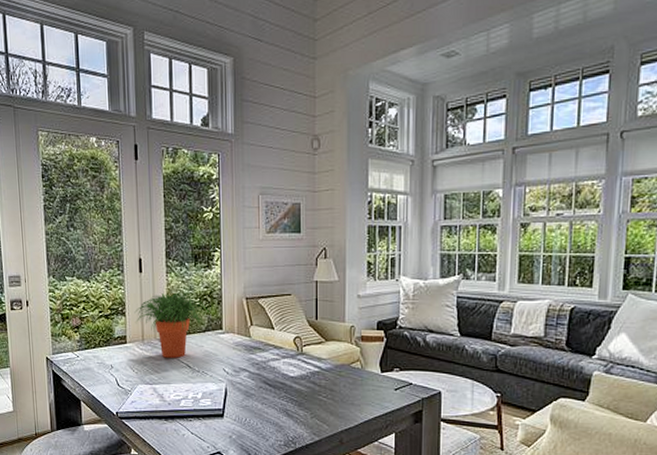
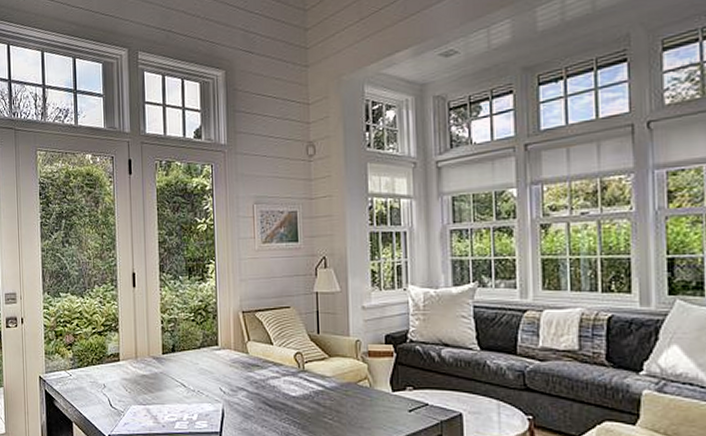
potted plant: present [134,292,209,358] -> none [127,307,204,376]

